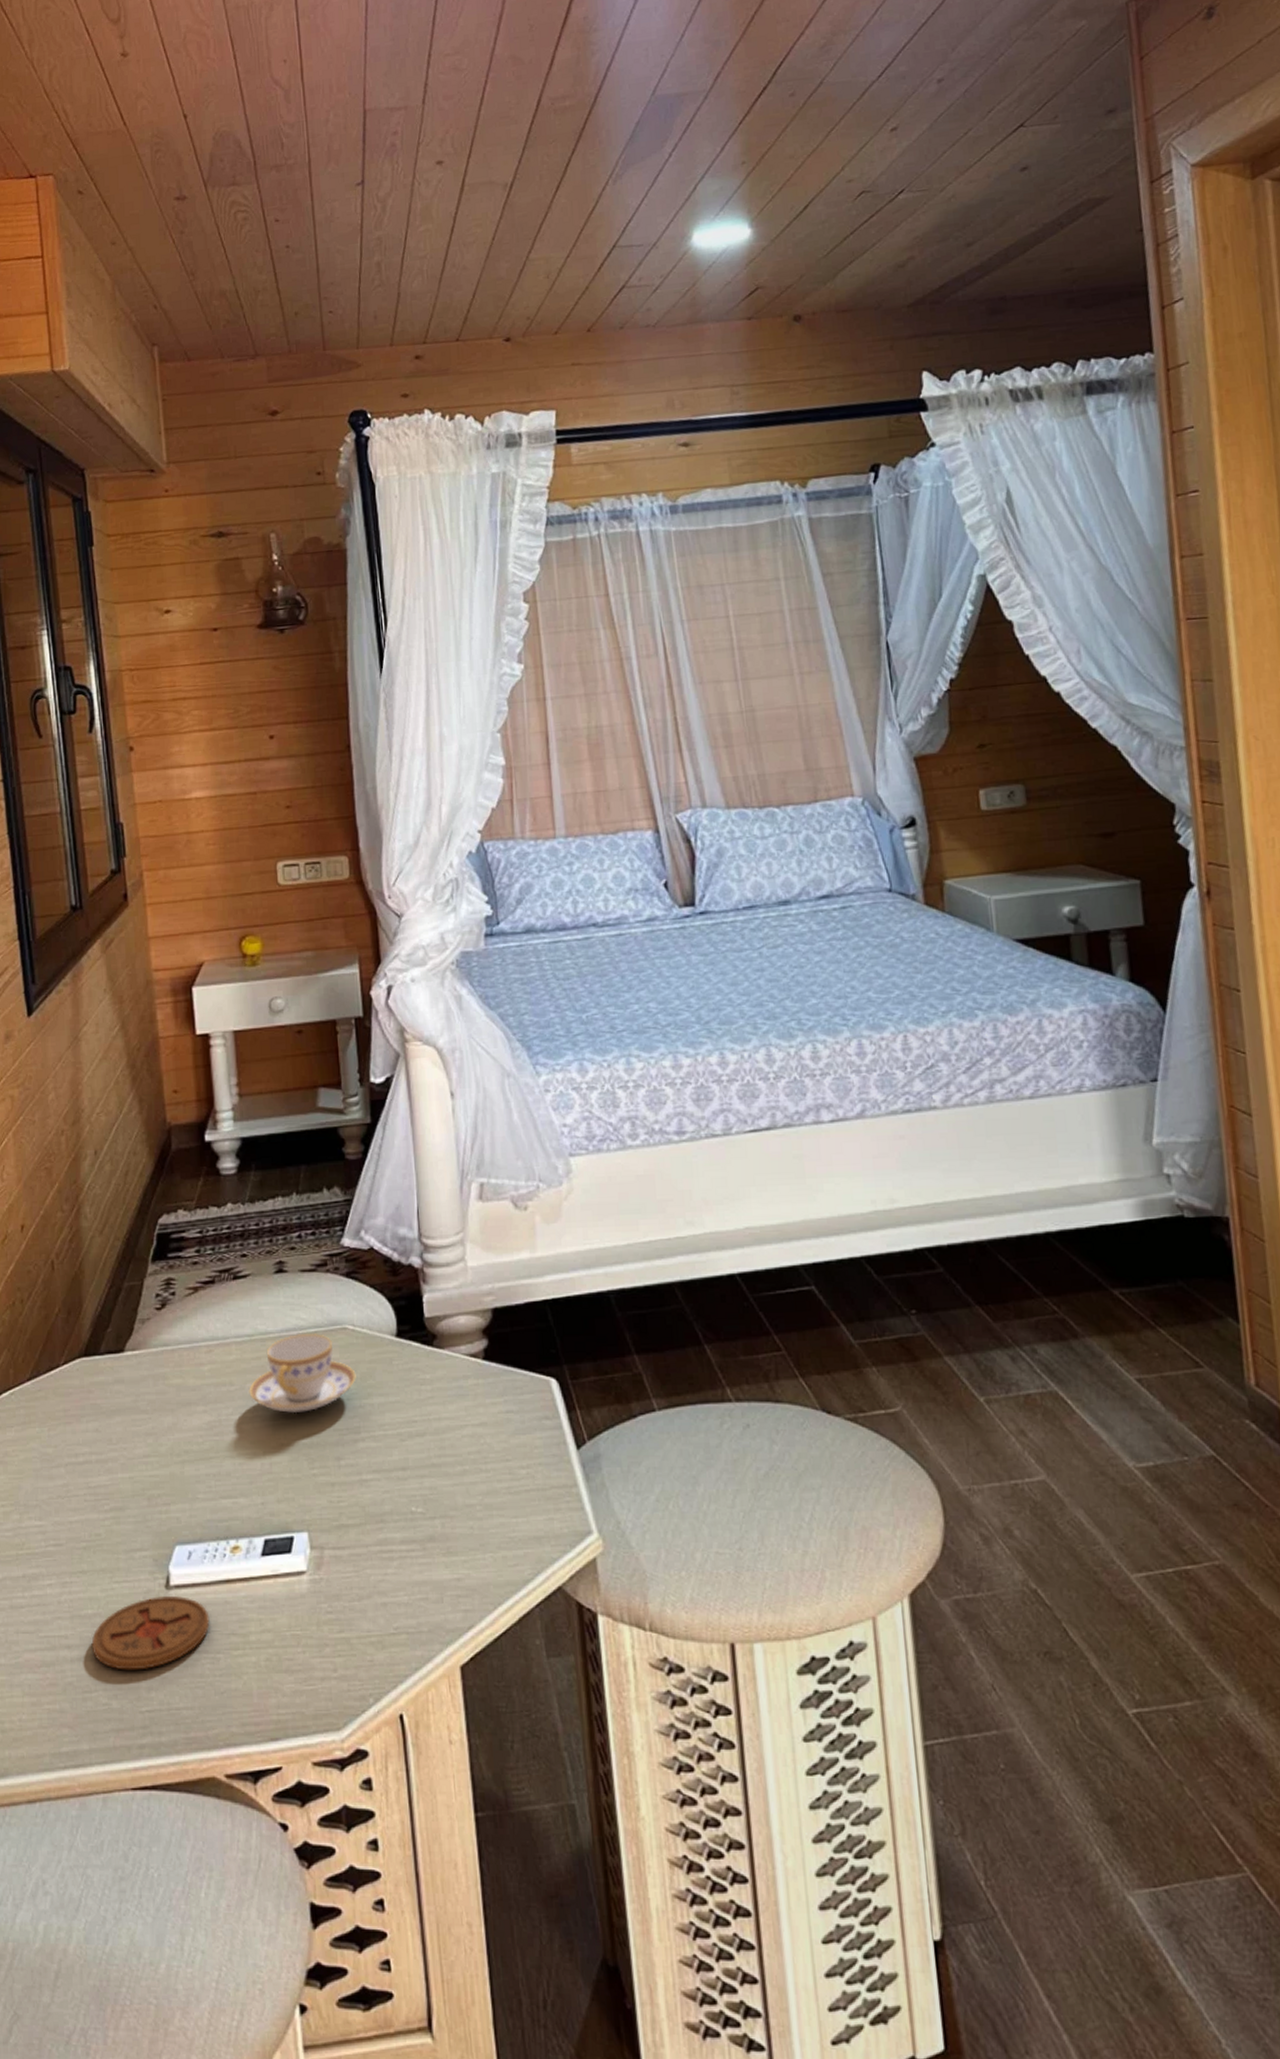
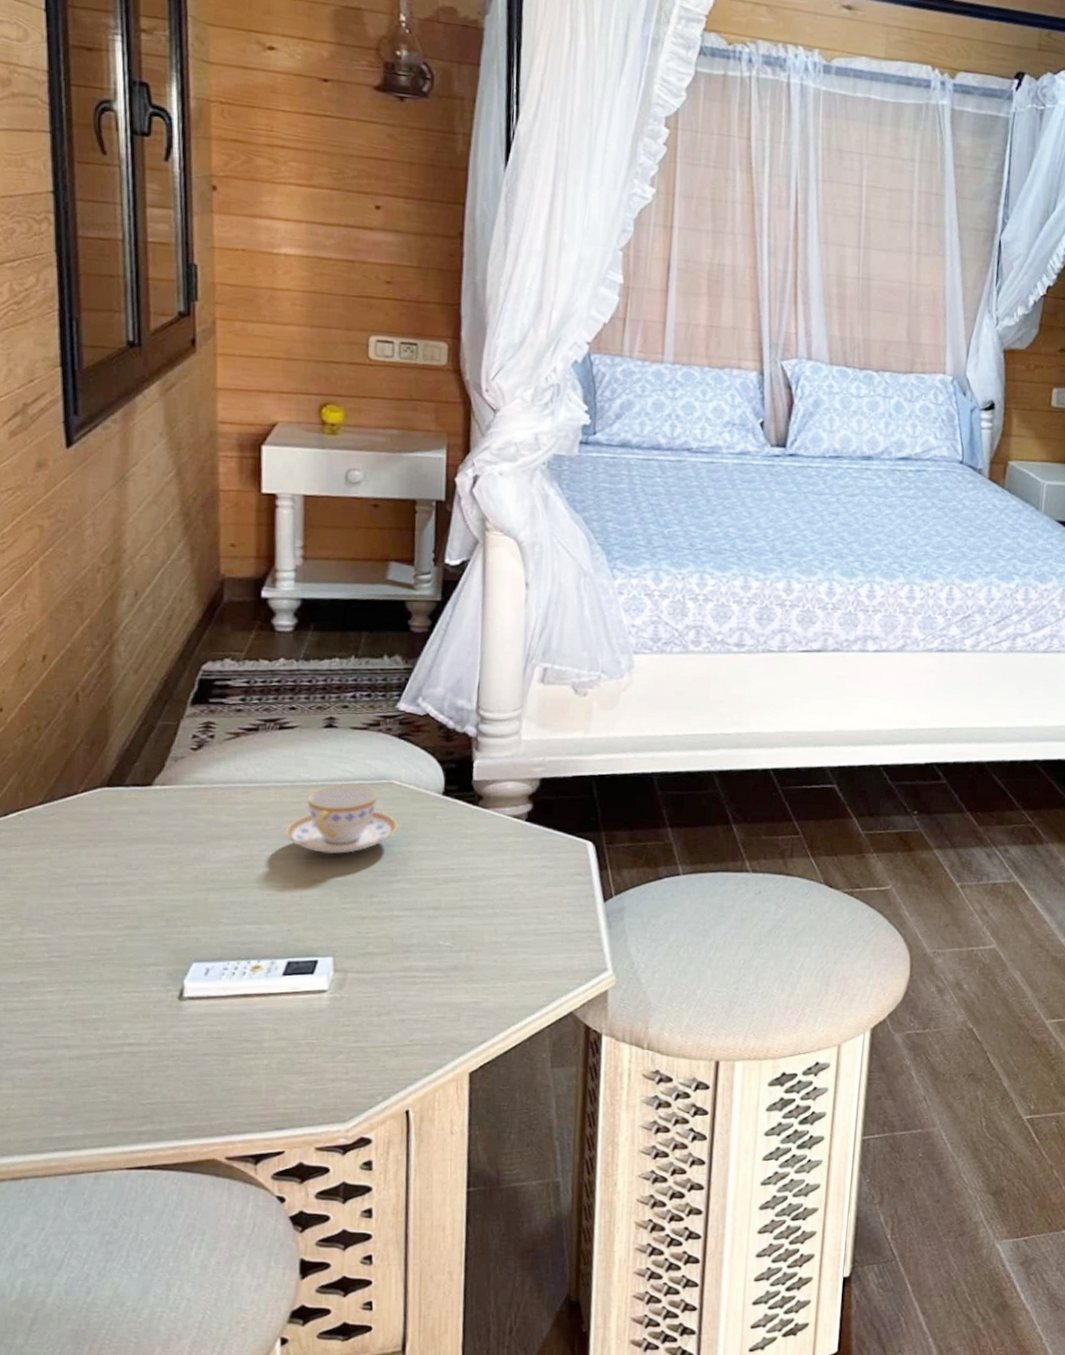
coaster: present [91,1596,210,1670] -> none [93,1006,223,1069]

